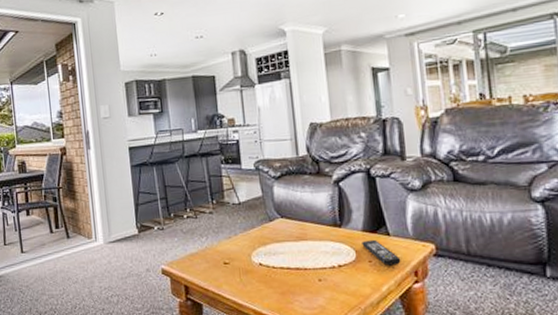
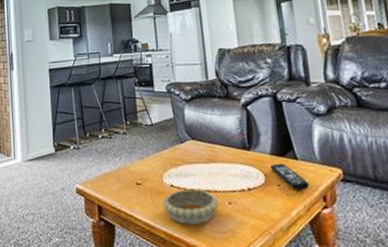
decorative bowl: none [251,267,309,302] -> present [162,189,219,225]

